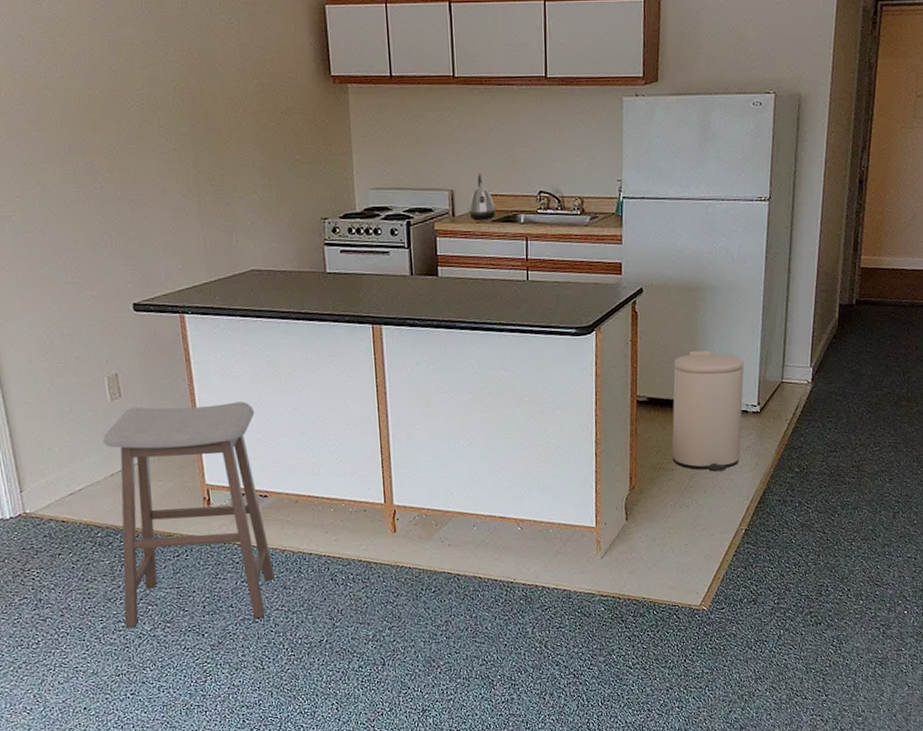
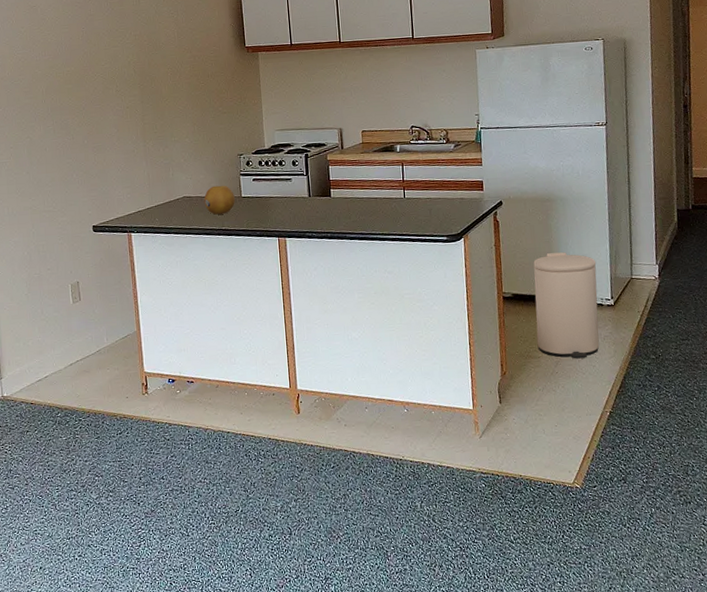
bar stool: present [102,401,275,628] -> none [65,303,199,497]
fruit: none [277,257,318,294] -> present [203,185,235,215]
kettle: present [468,173,496,220] -> none [354,114,377,151]

